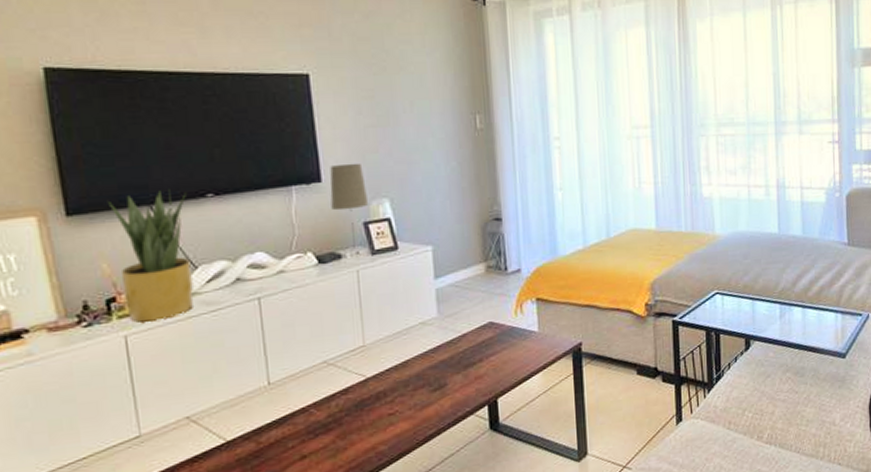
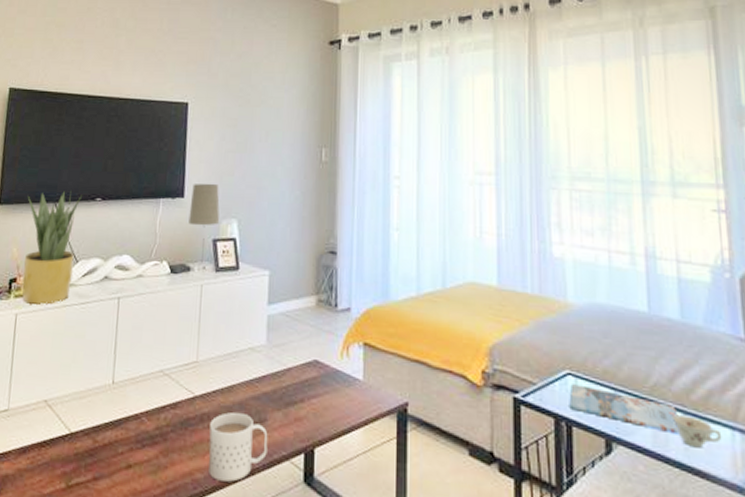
mug: none [387,383,451,448] -> present [208,411,268,482]
magazine: none [717,300,799,325] -> present [569,384,680,435]
teacup: none [794,308,829,332] -> present [671,414,722,448]

